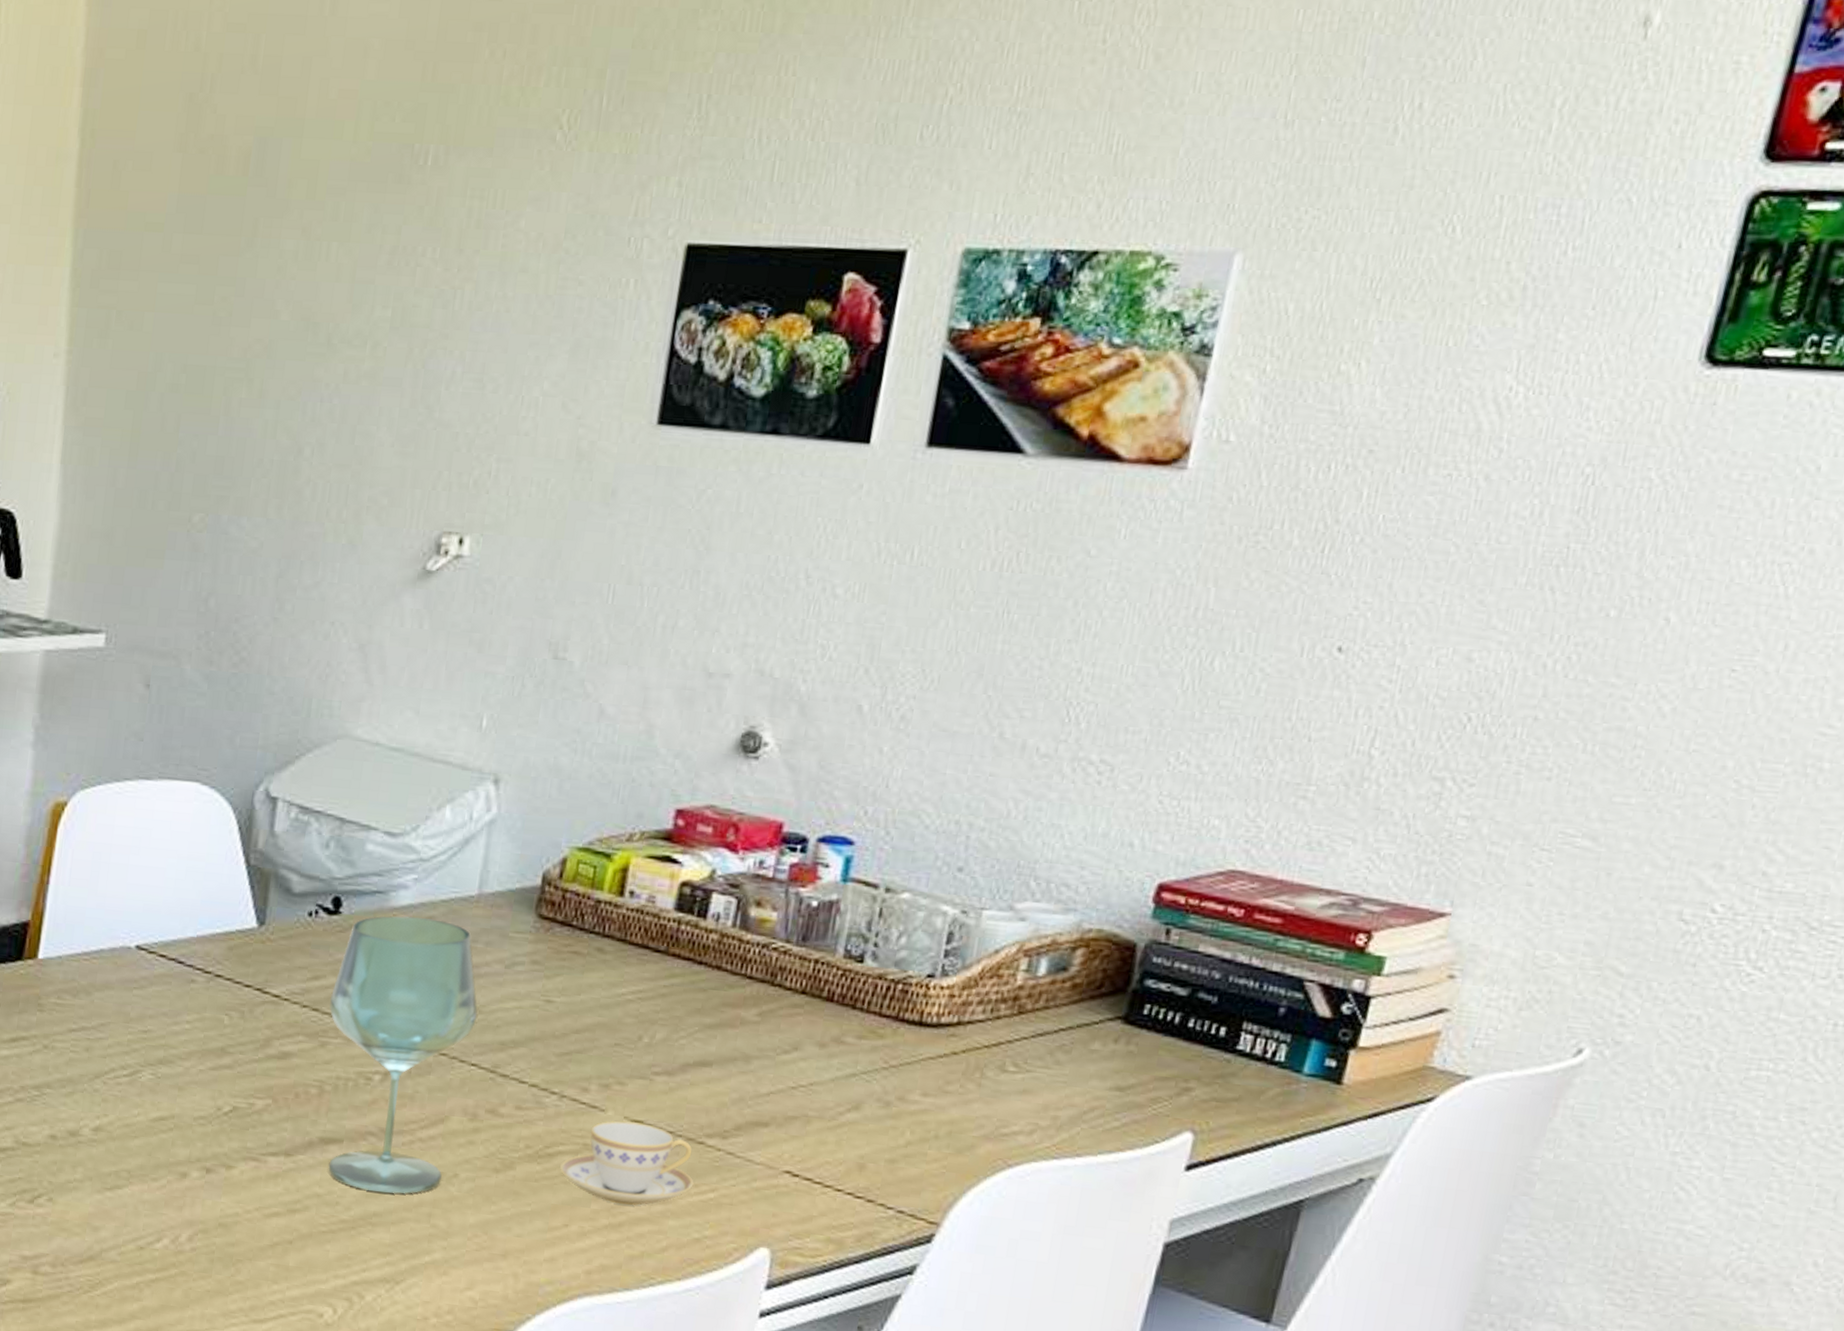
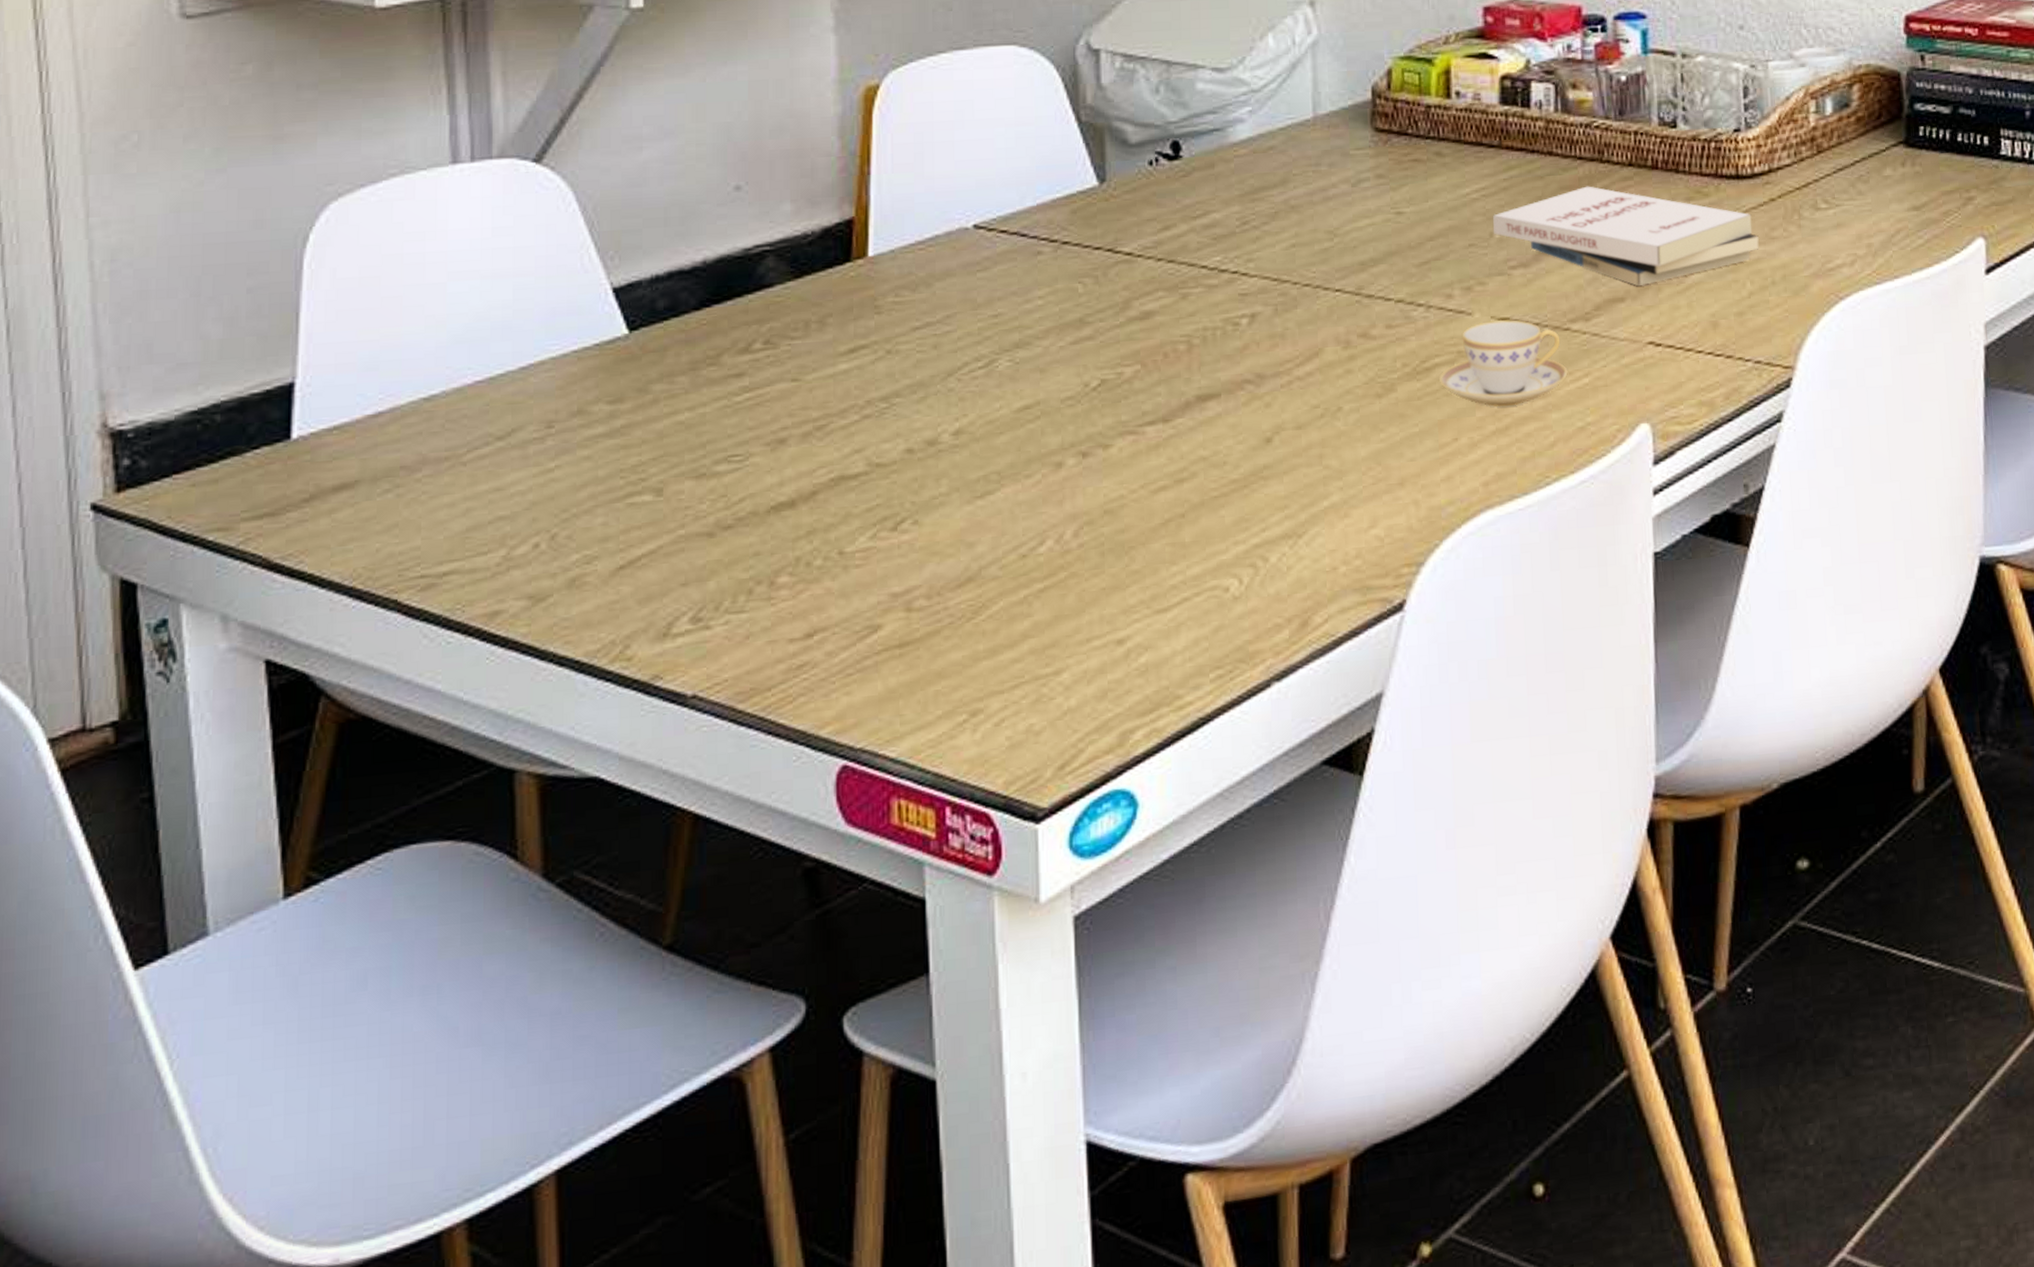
wine glass: present [328,916,478,1194] -> none [1184,148,1333,443]
books: none [642,1006,930,1115] -> present [1492,186,1759,286]

